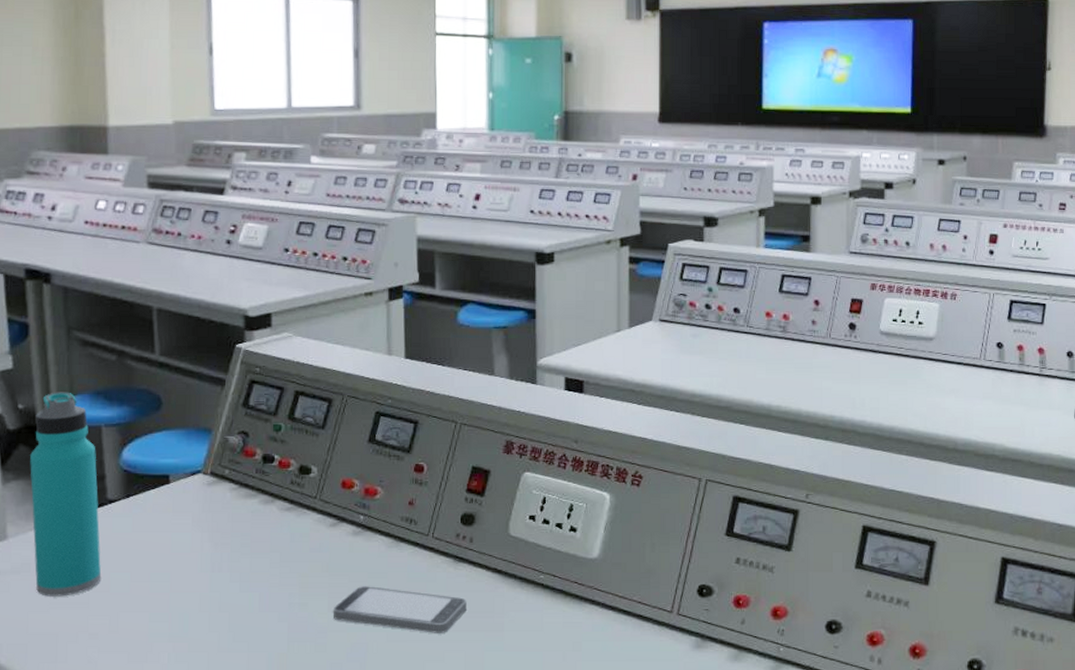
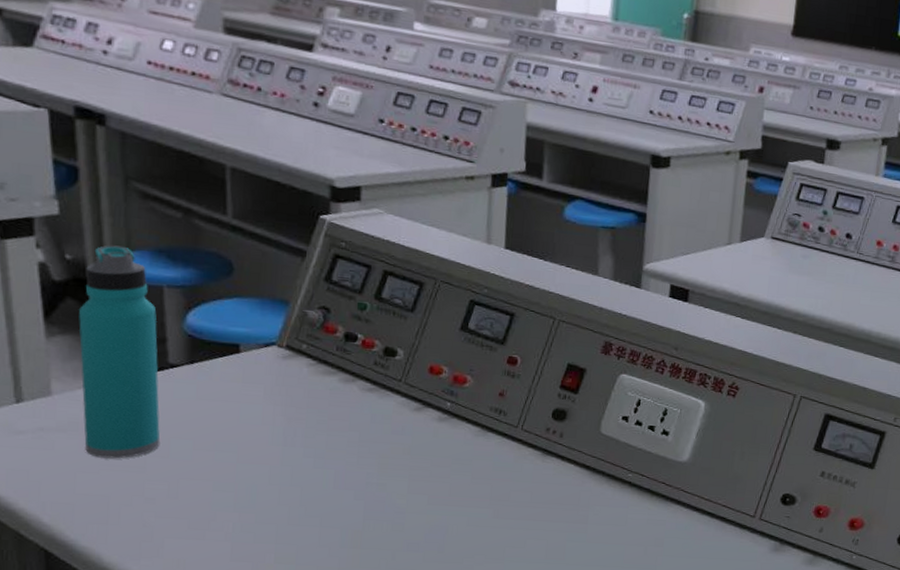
smartphone: present [332,586,467,633] -> none [412,471,552,522]

